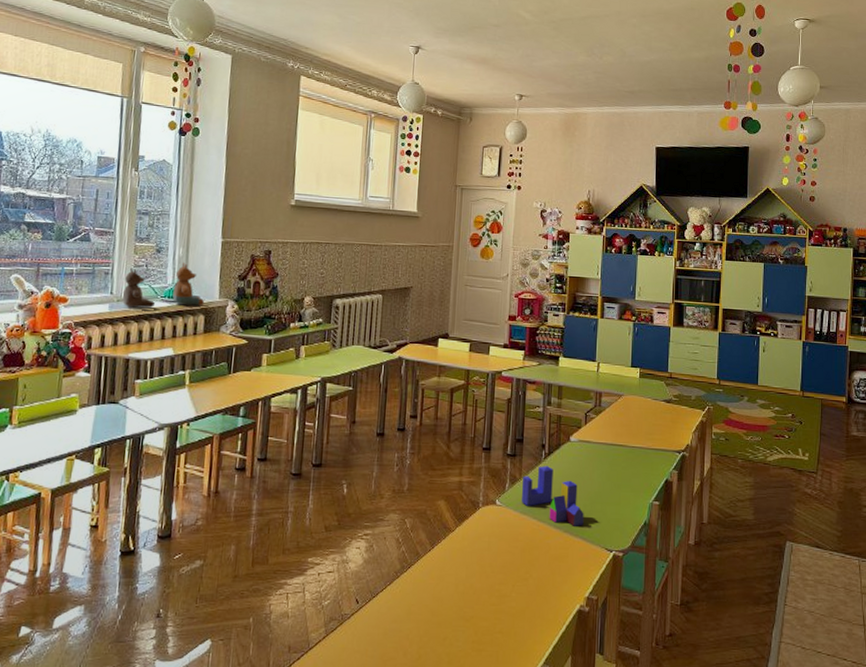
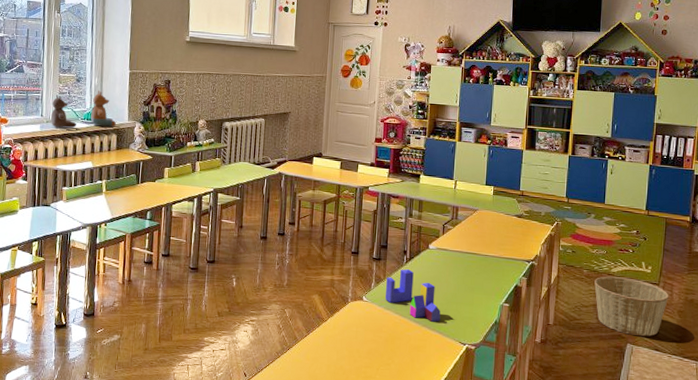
basket: none [750,466,828,533] -> present [594,276,669,337]

